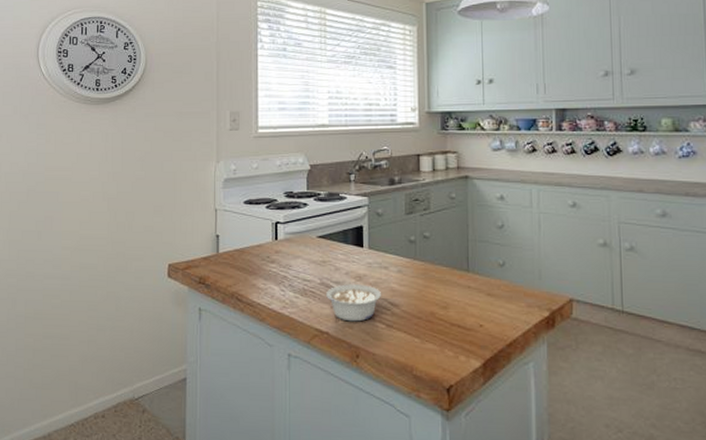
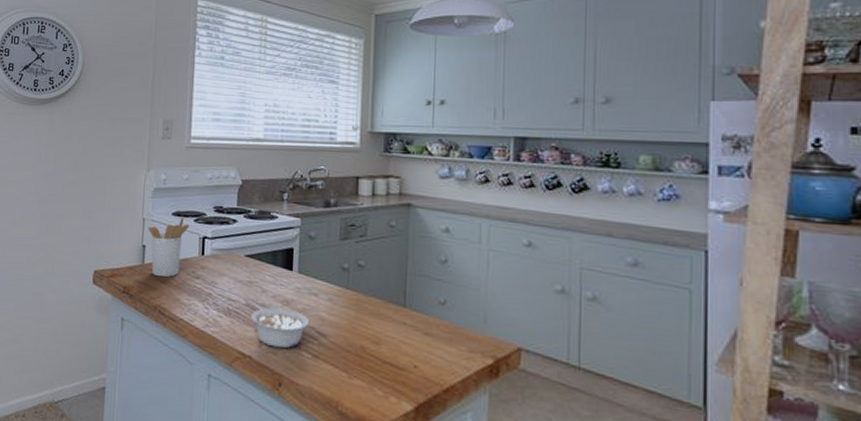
utensil holder: none [220,204,262,265] -> present [147,217,190,278]

